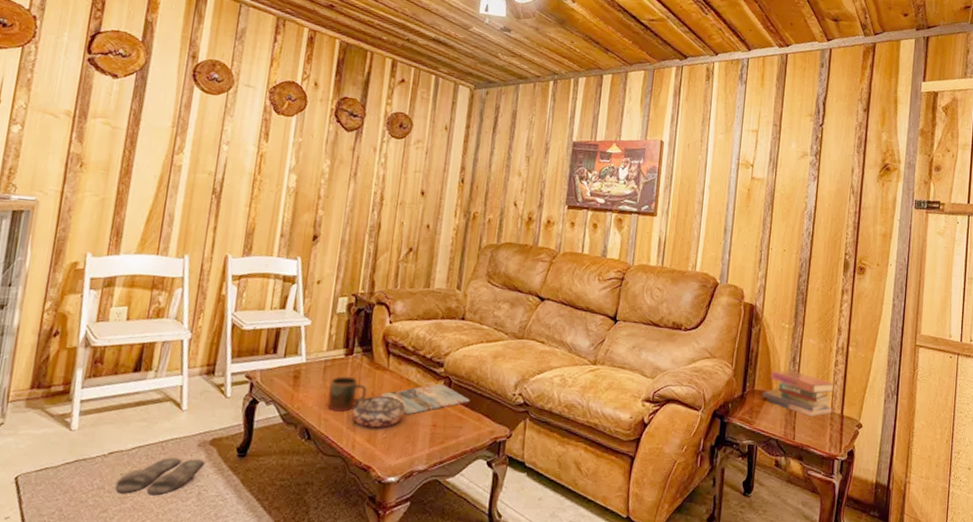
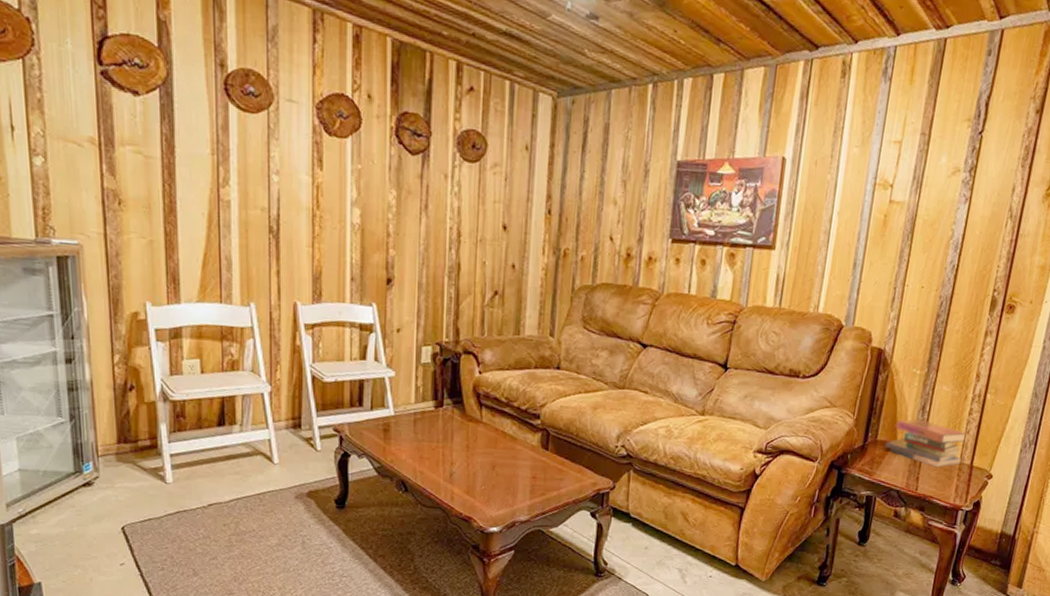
slippers: present [115,457,205,496] -> none [220,509,304,545]
mug: present [327,376,367,412] -> none [421,428,461,464]
decorative bowl: present [351,396,406,428] -> none [447,448,504,480]
magazine: present [380,383,470,415] -> none [476,435,570,467]

